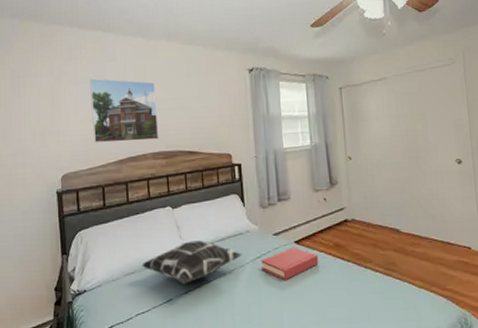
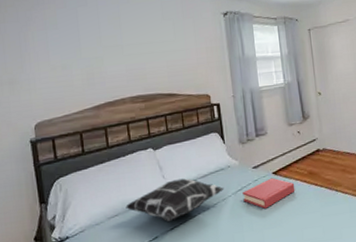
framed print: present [89,78,159,143] -> none [59,23,137,90]

